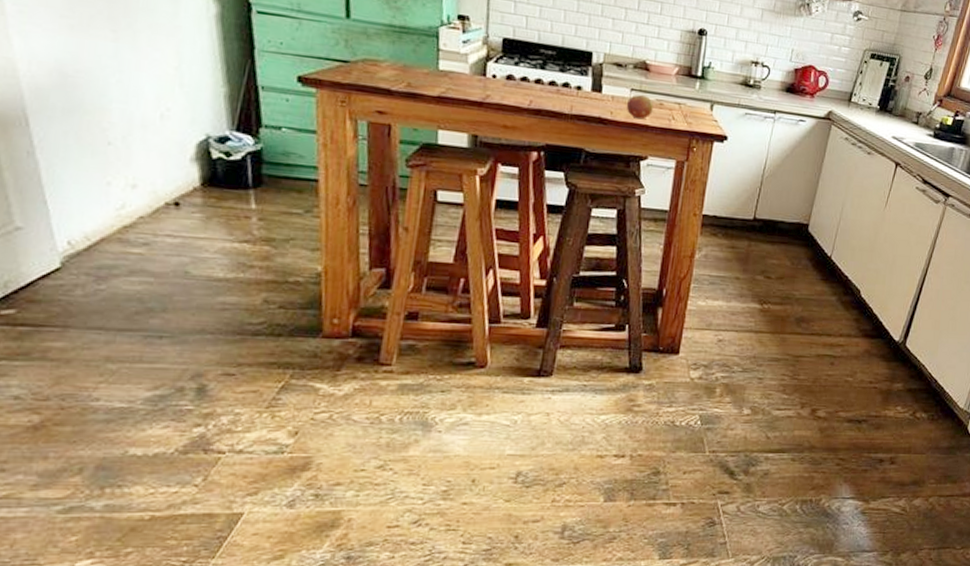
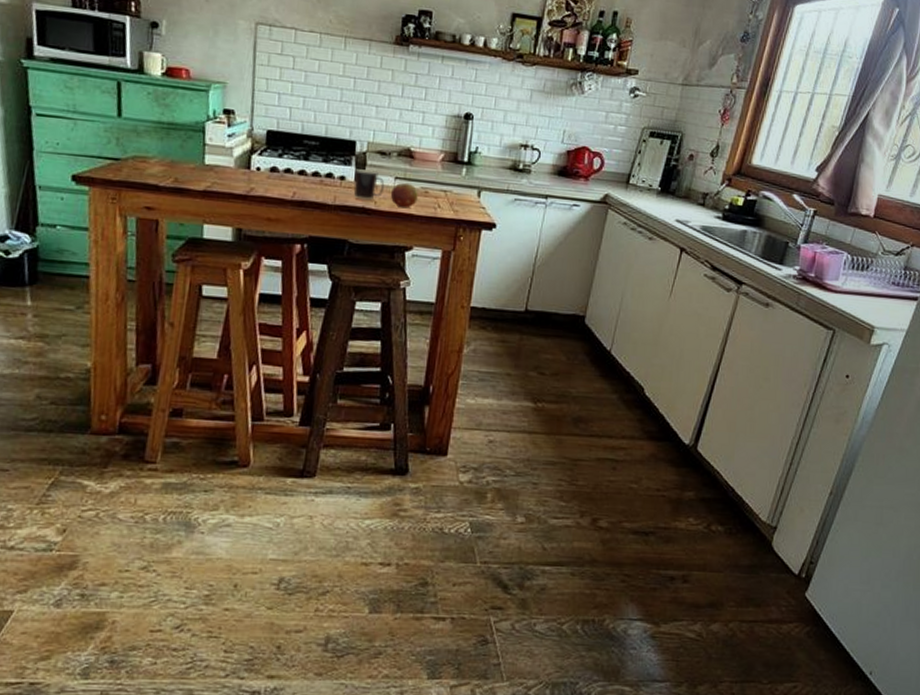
mug: none [590,79,621,112] -> present [353,169,385,202]

